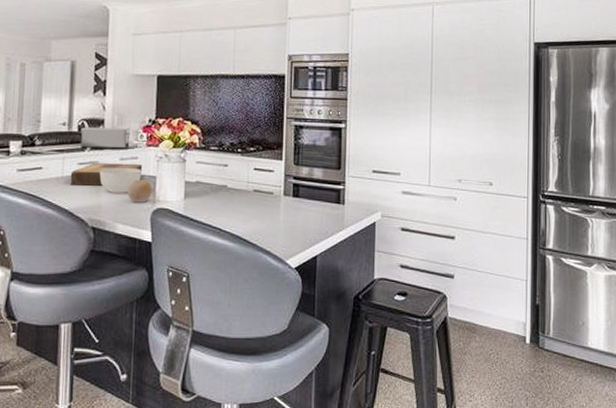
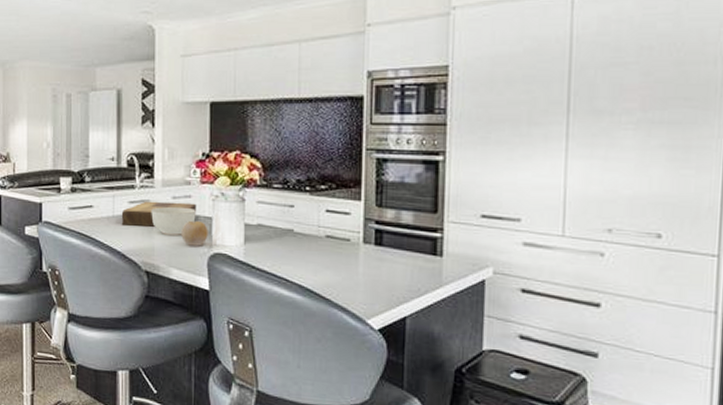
toaster: present [80,127,131,150] -> none [130,162,183,188]

